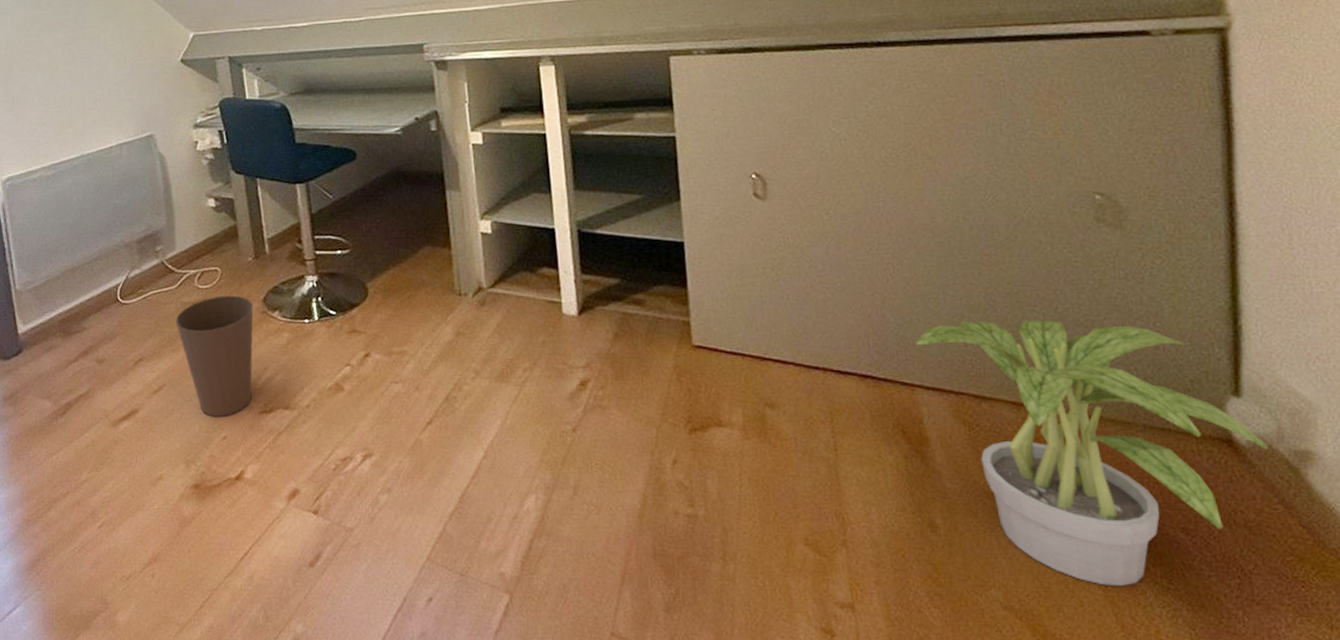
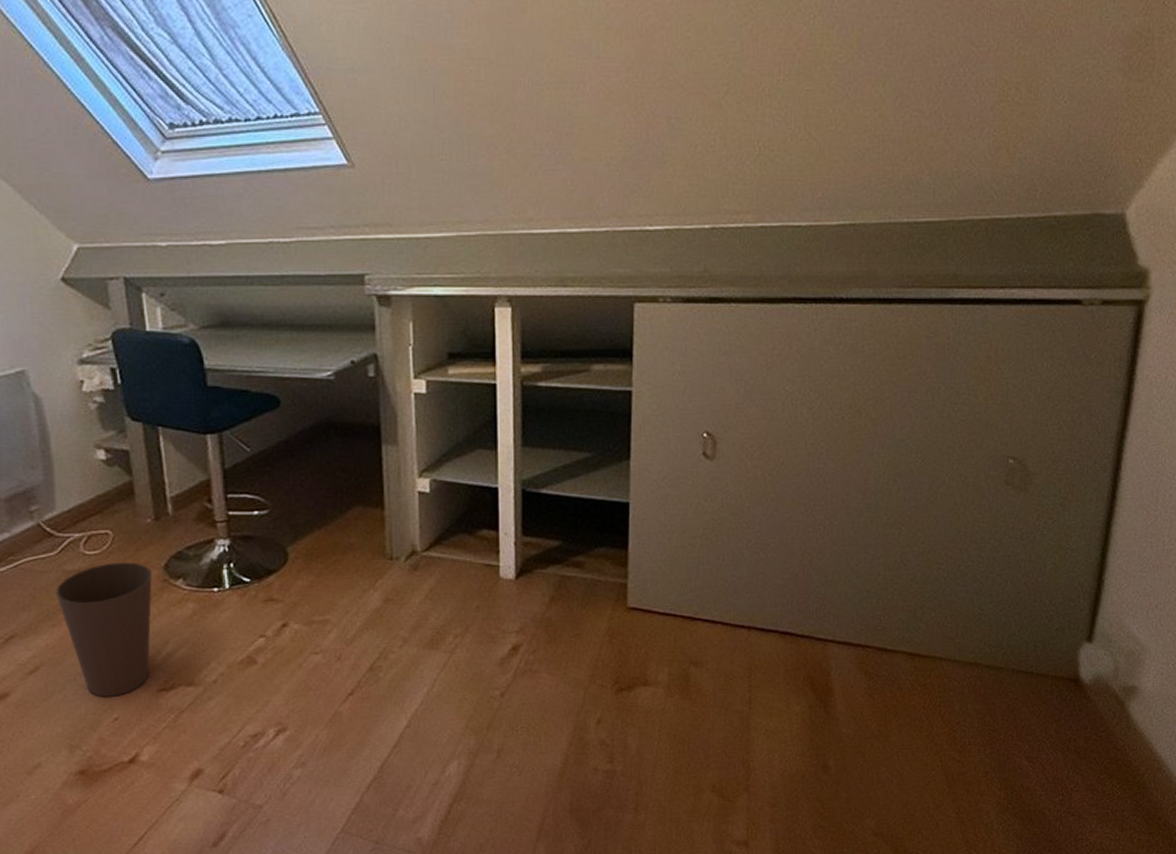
potted plant: present [915,320,1268,586] -> none [833,577,1104,809]

